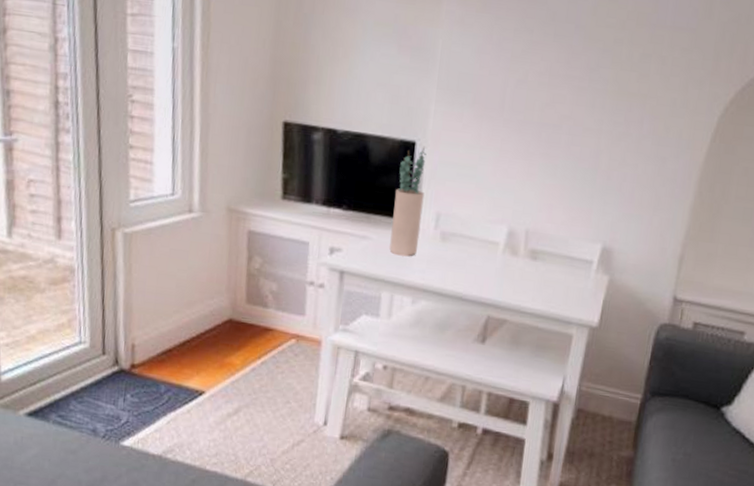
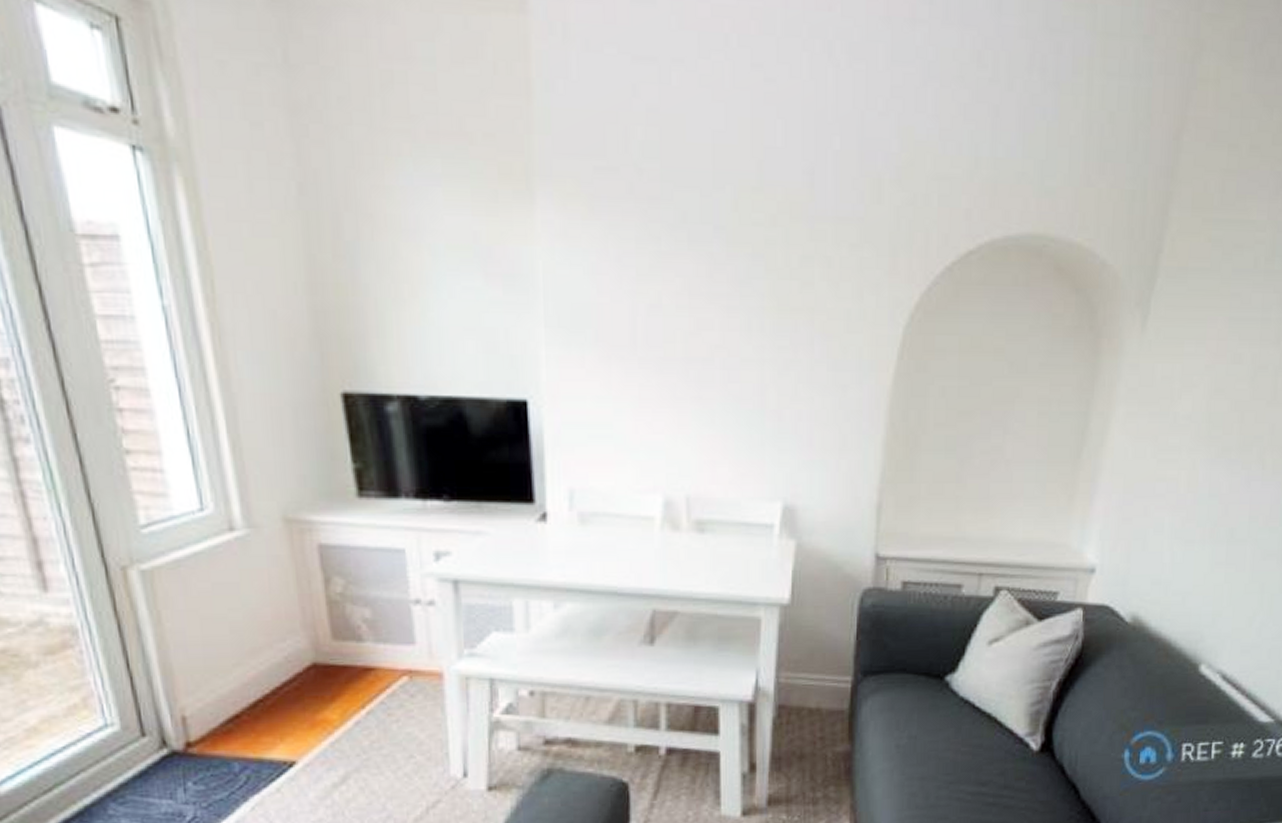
vase: present [389,146,426,257] -> none [511,405,552,550]

